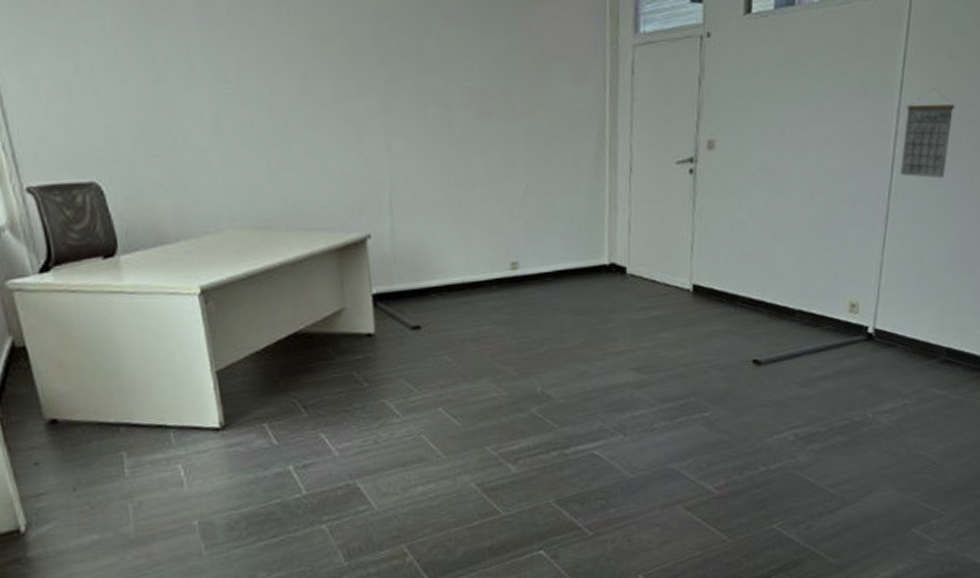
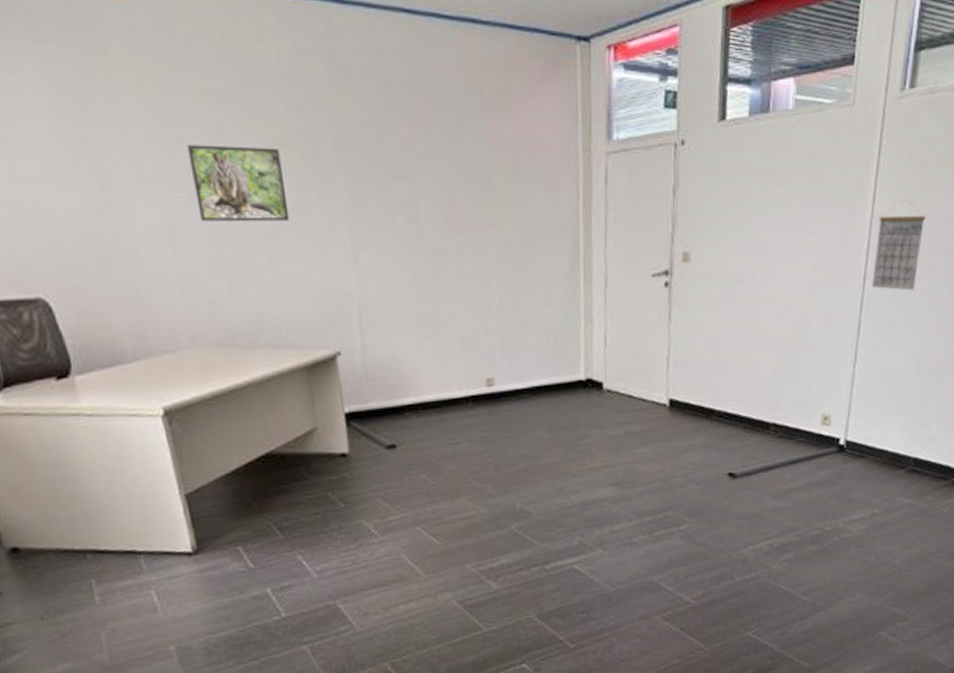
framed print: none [236,40,328,112] -> present [187,145,290,222]

